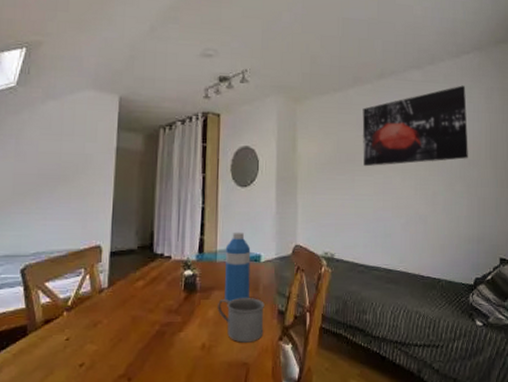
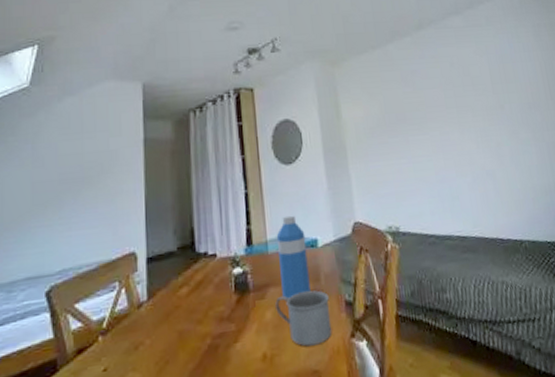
wall art: present [362,85,468,167] -> none [405,25,528,125]

